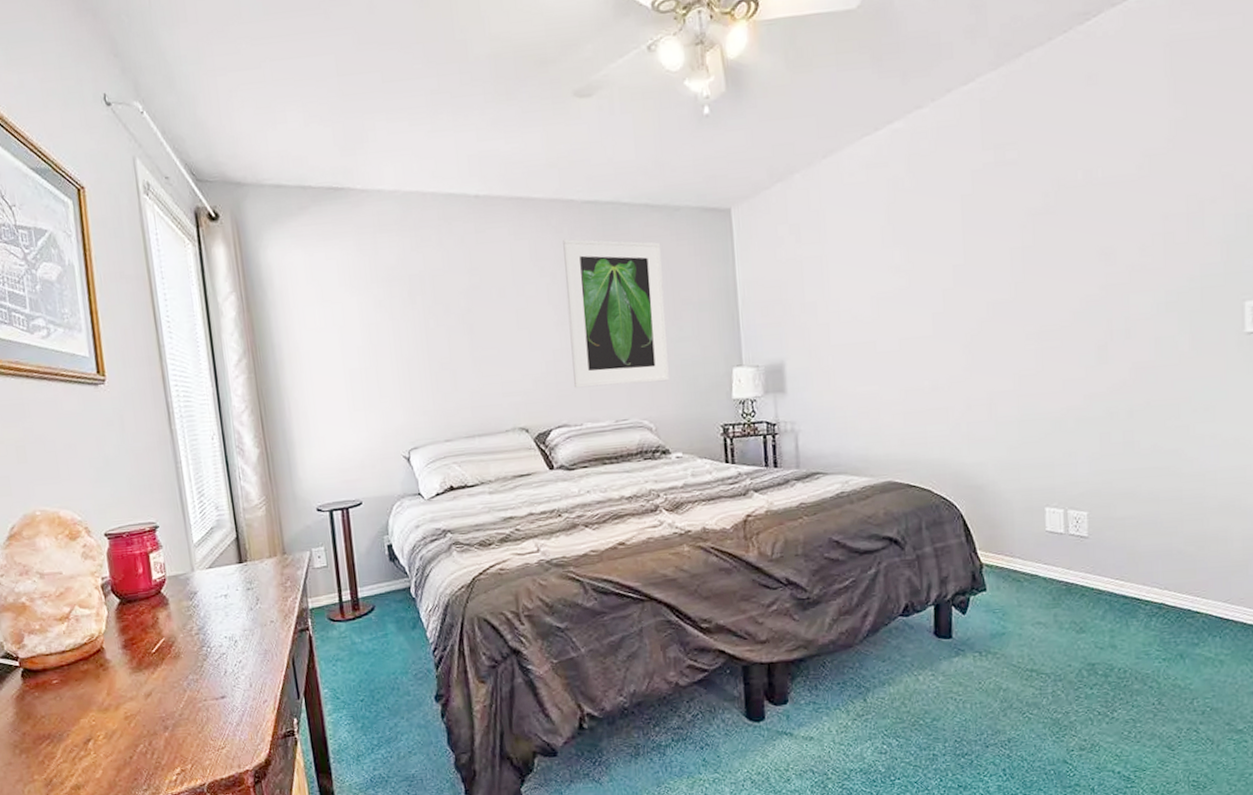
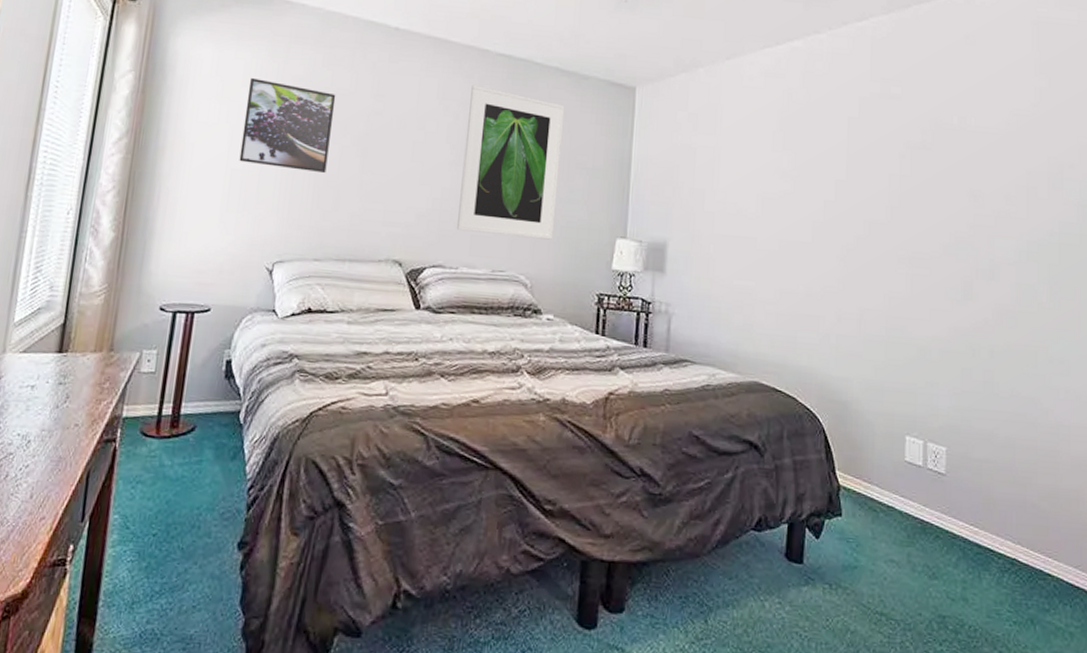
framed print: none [345,275,438,361] -> present [239,78,336,174]

